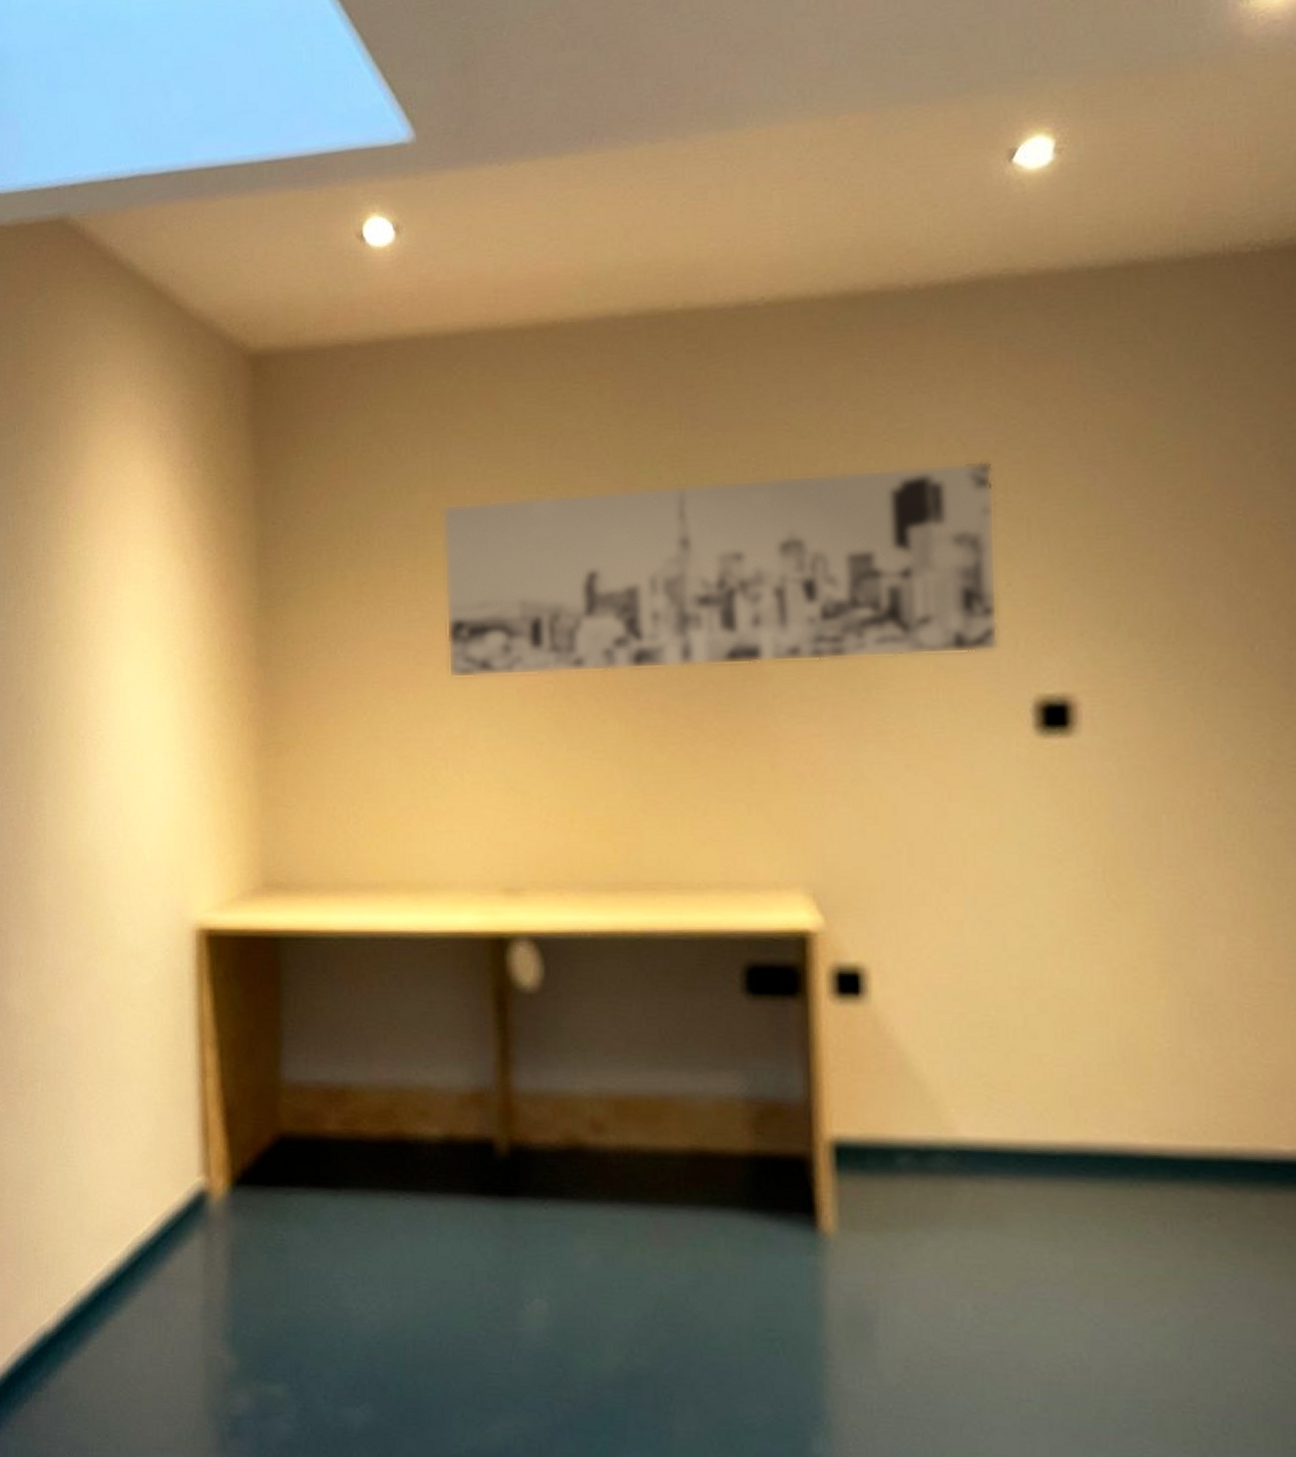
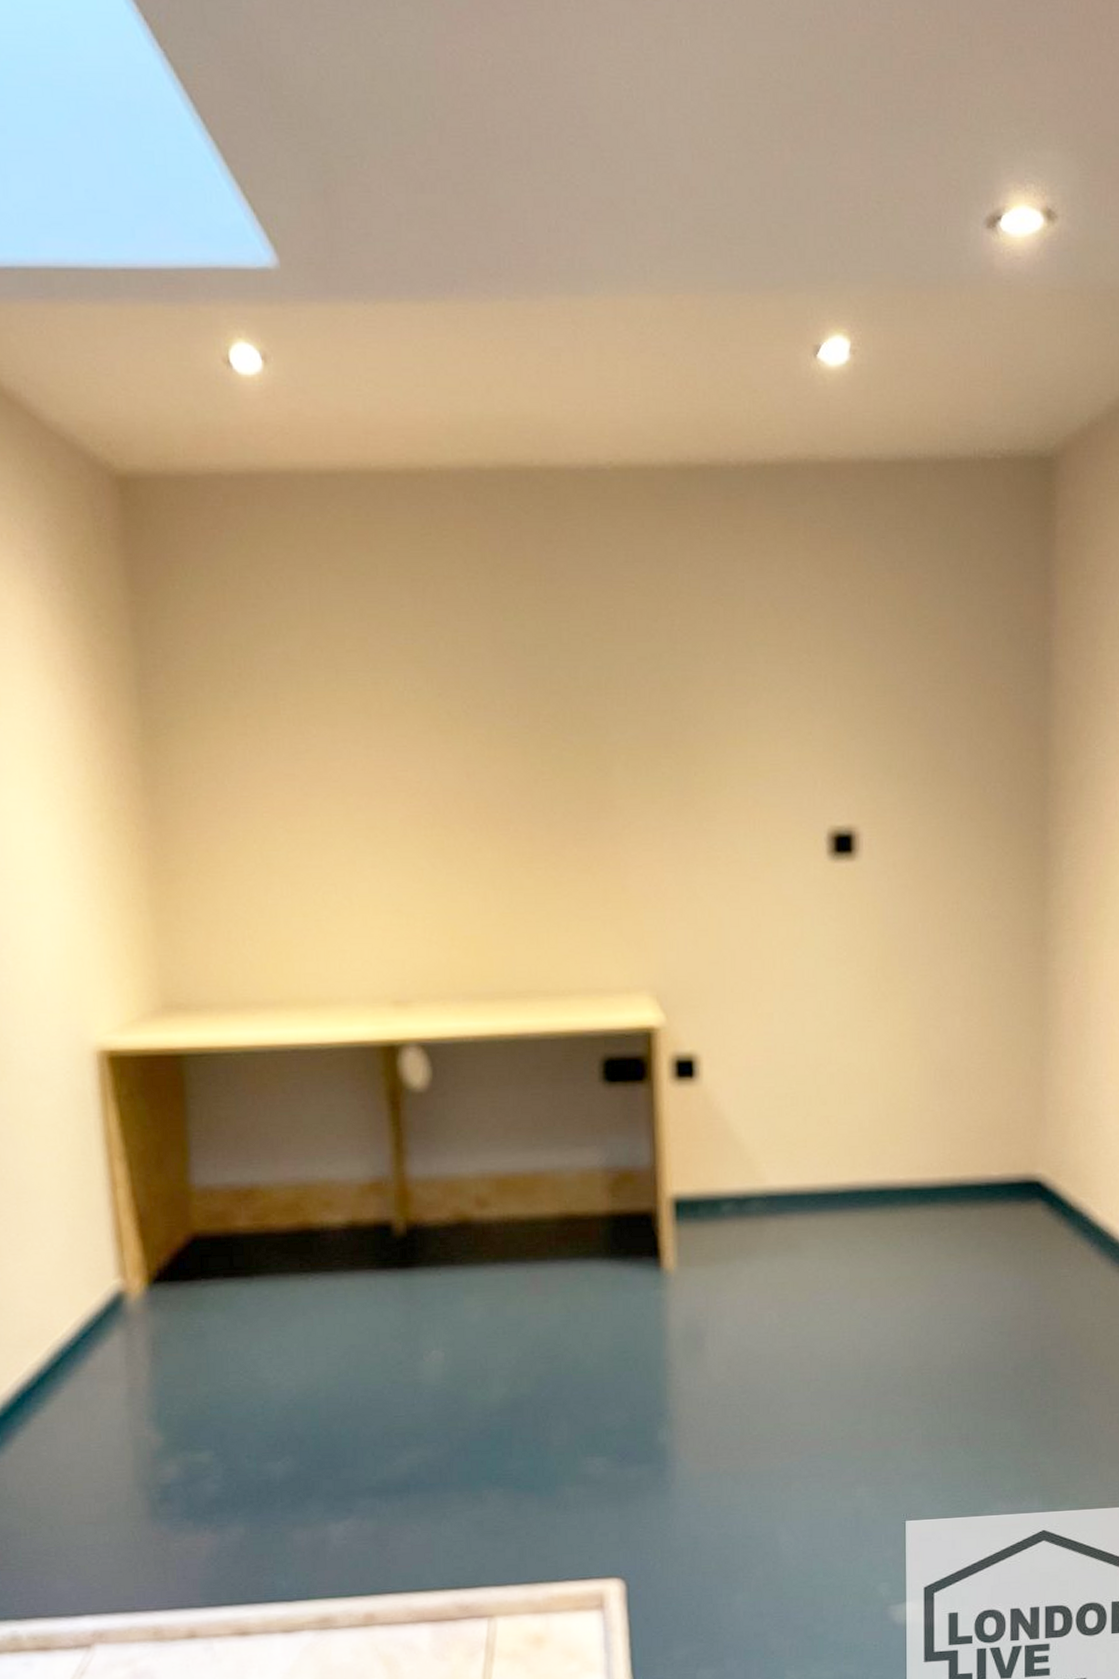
wall art: present [442,461,999,679] -> none [321,625,802,809]

